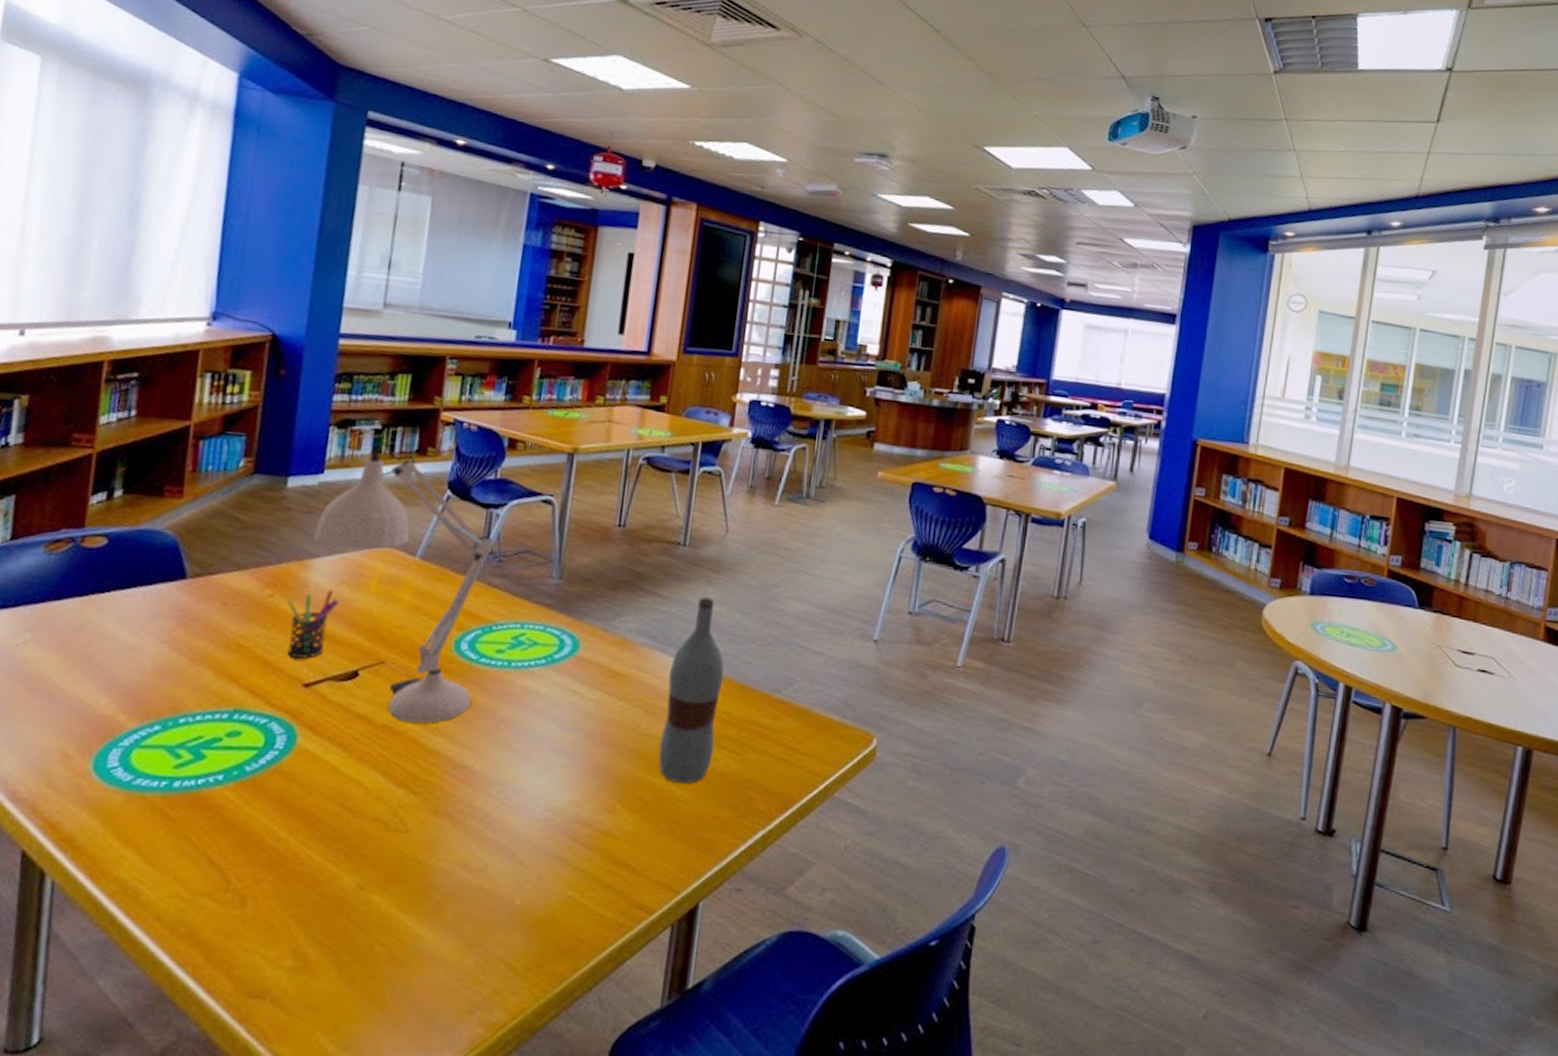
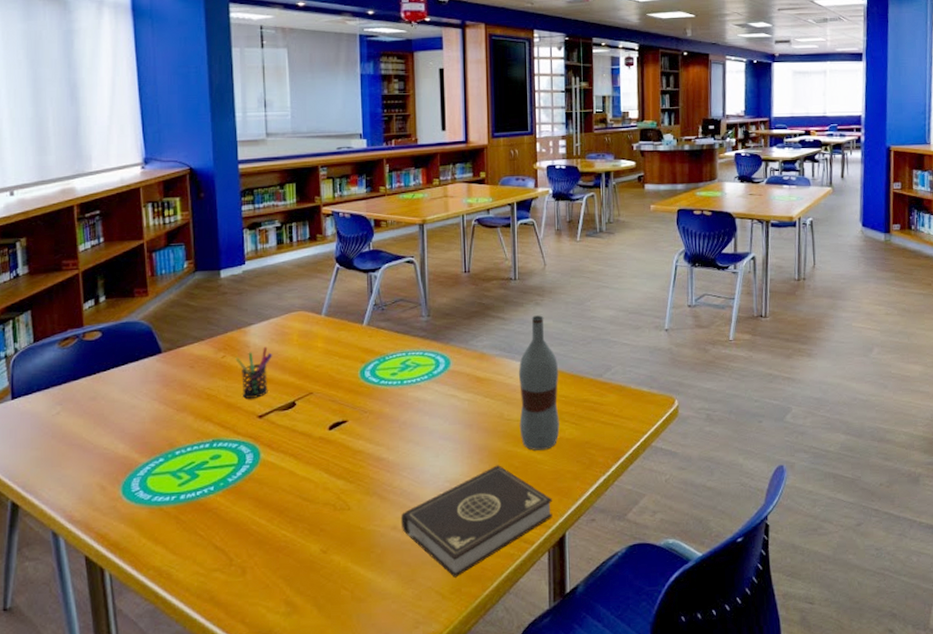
desk lamp: present [312,441,494,723] -> none [245,235,379,433]
book: none [474,796,689,948] -> present [400,465,553,578]

